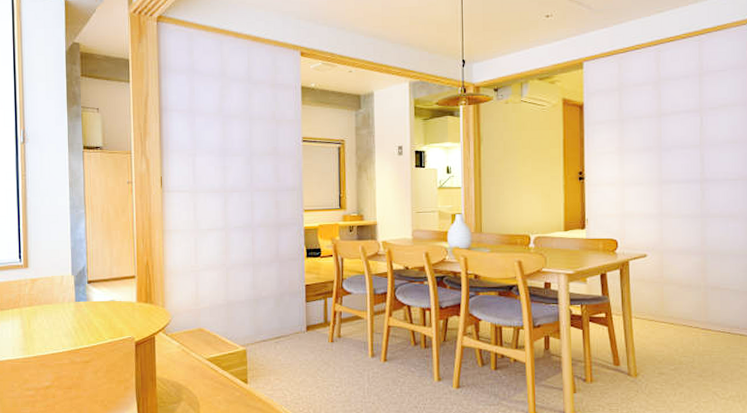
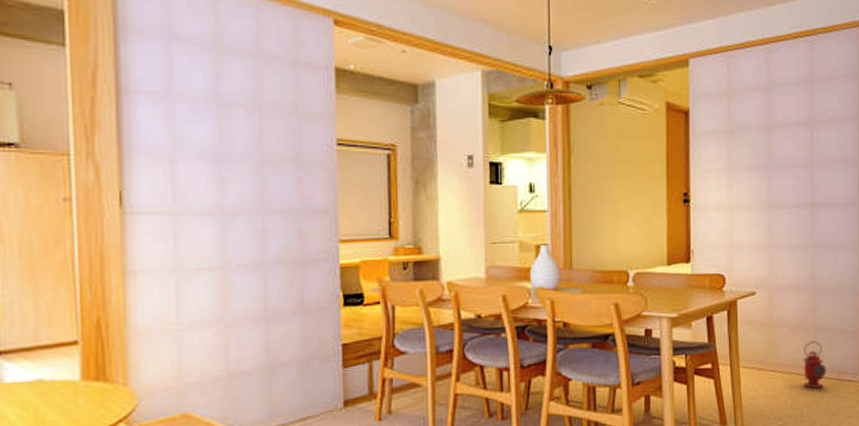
lantern: none [693,298,718,341] -> present [802,341,827,389]

